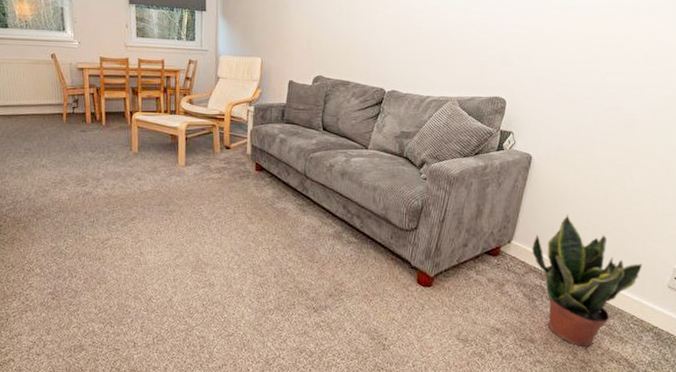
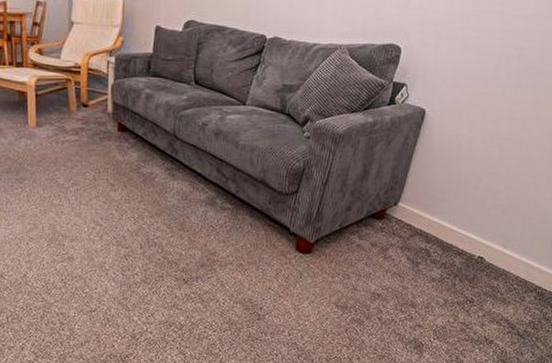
potted plant: present [531,214,642,347] -> none [418,173,532,309]

